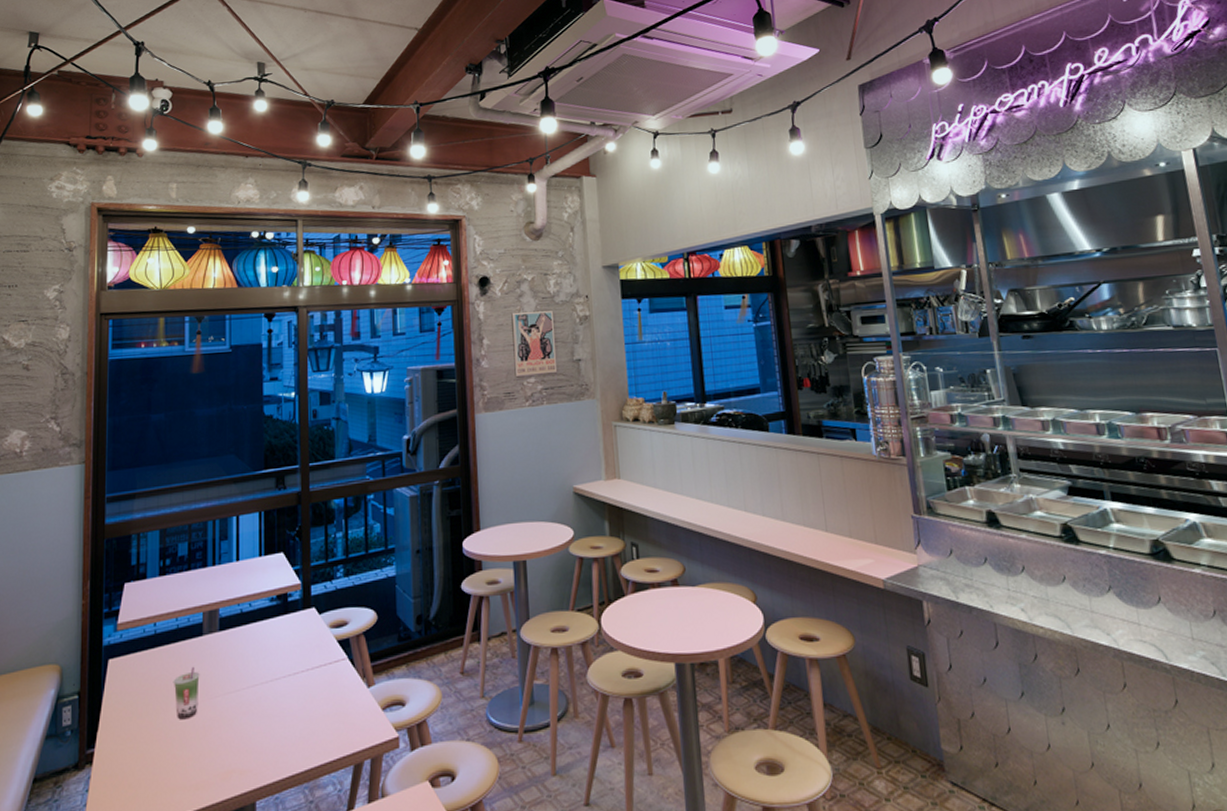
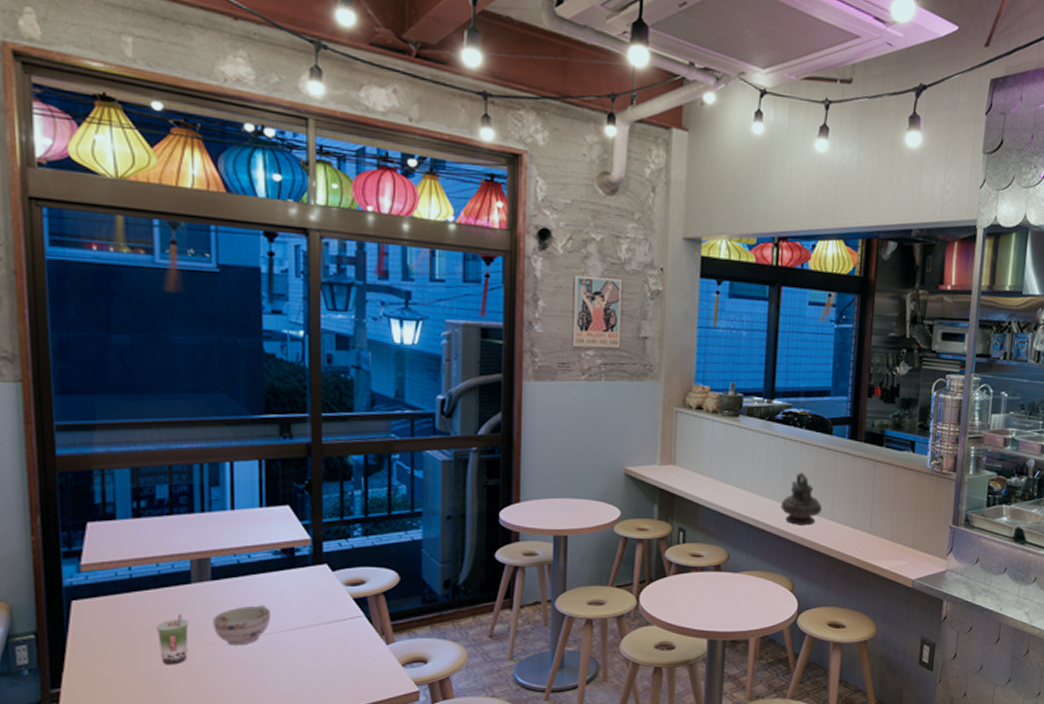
teacup: none [220,653,268,697] -> present [213,605,272,645]
teapot: none [728,473,772,530] -> present [780,472,823,526]

